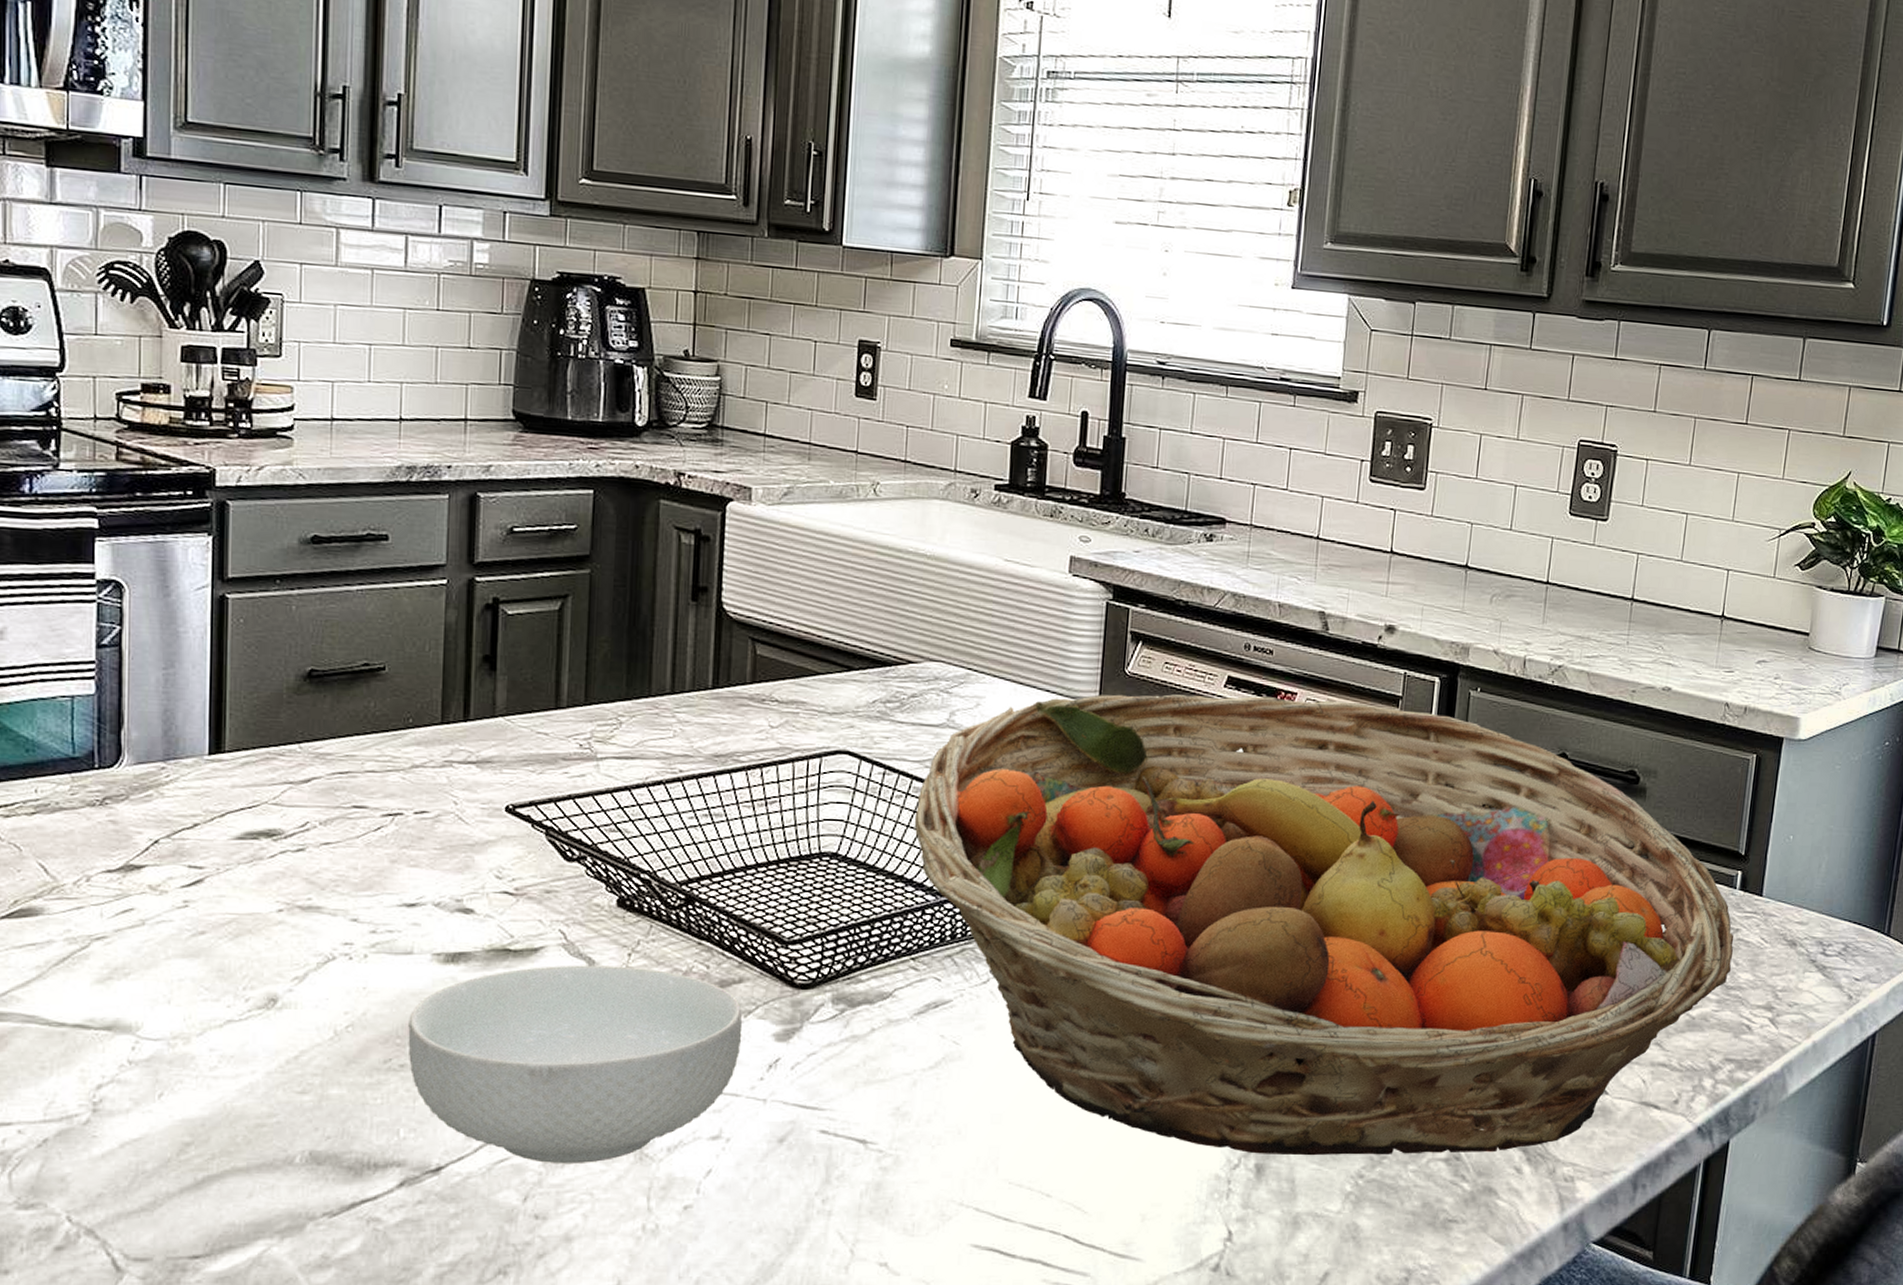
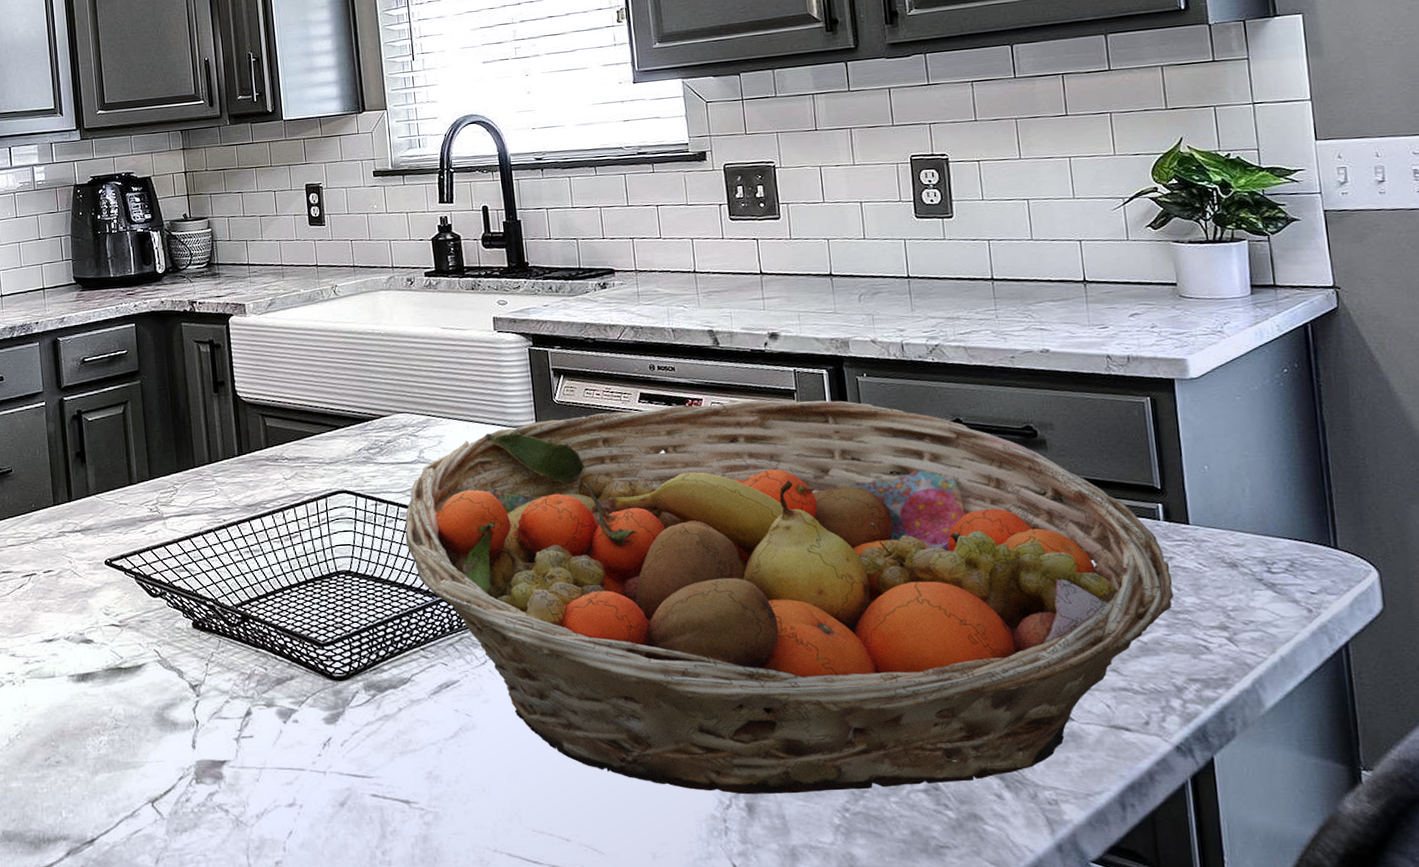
cereal bowl: present [408,965,743,1164] -> none [58,673,300,832]

